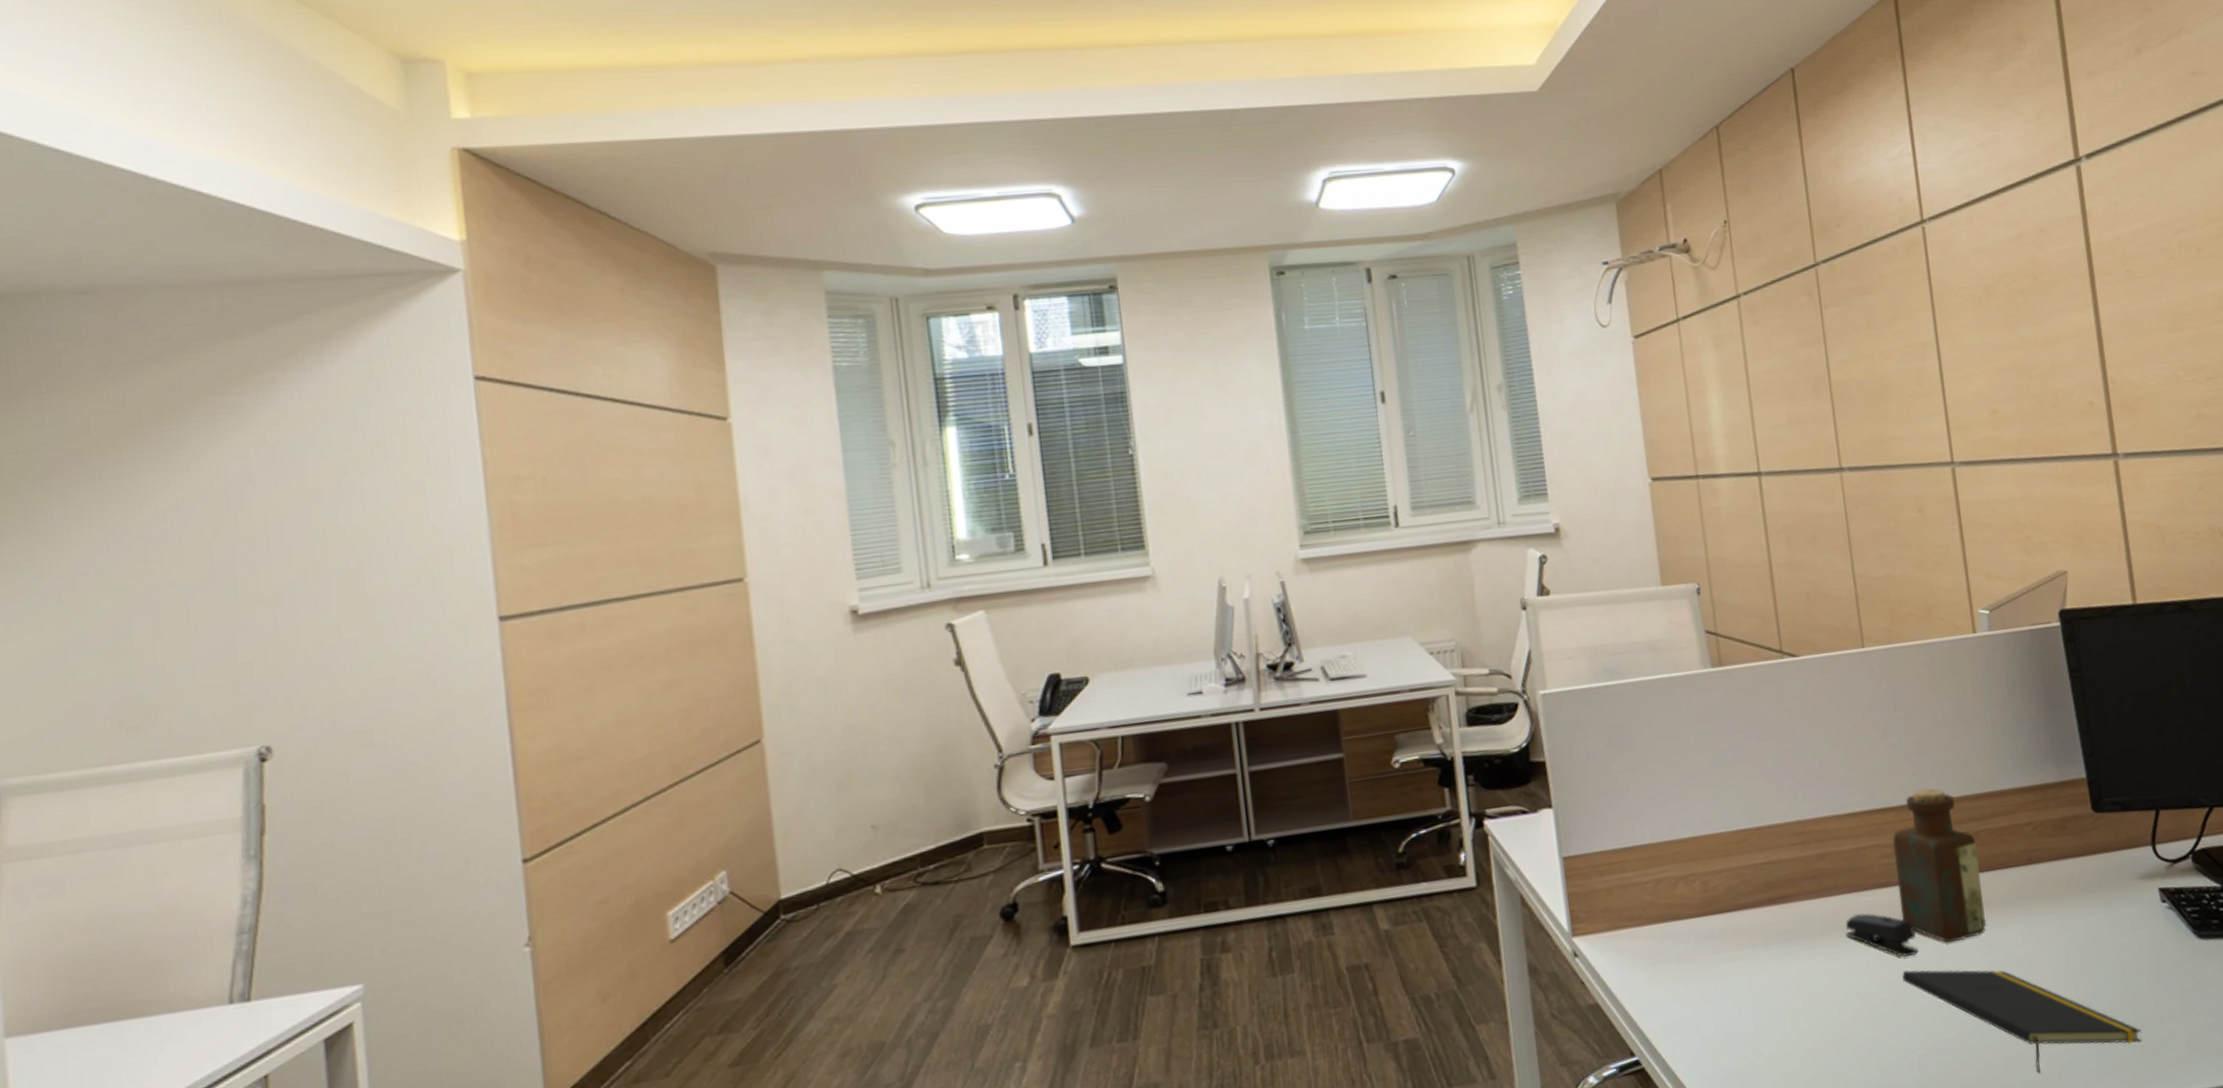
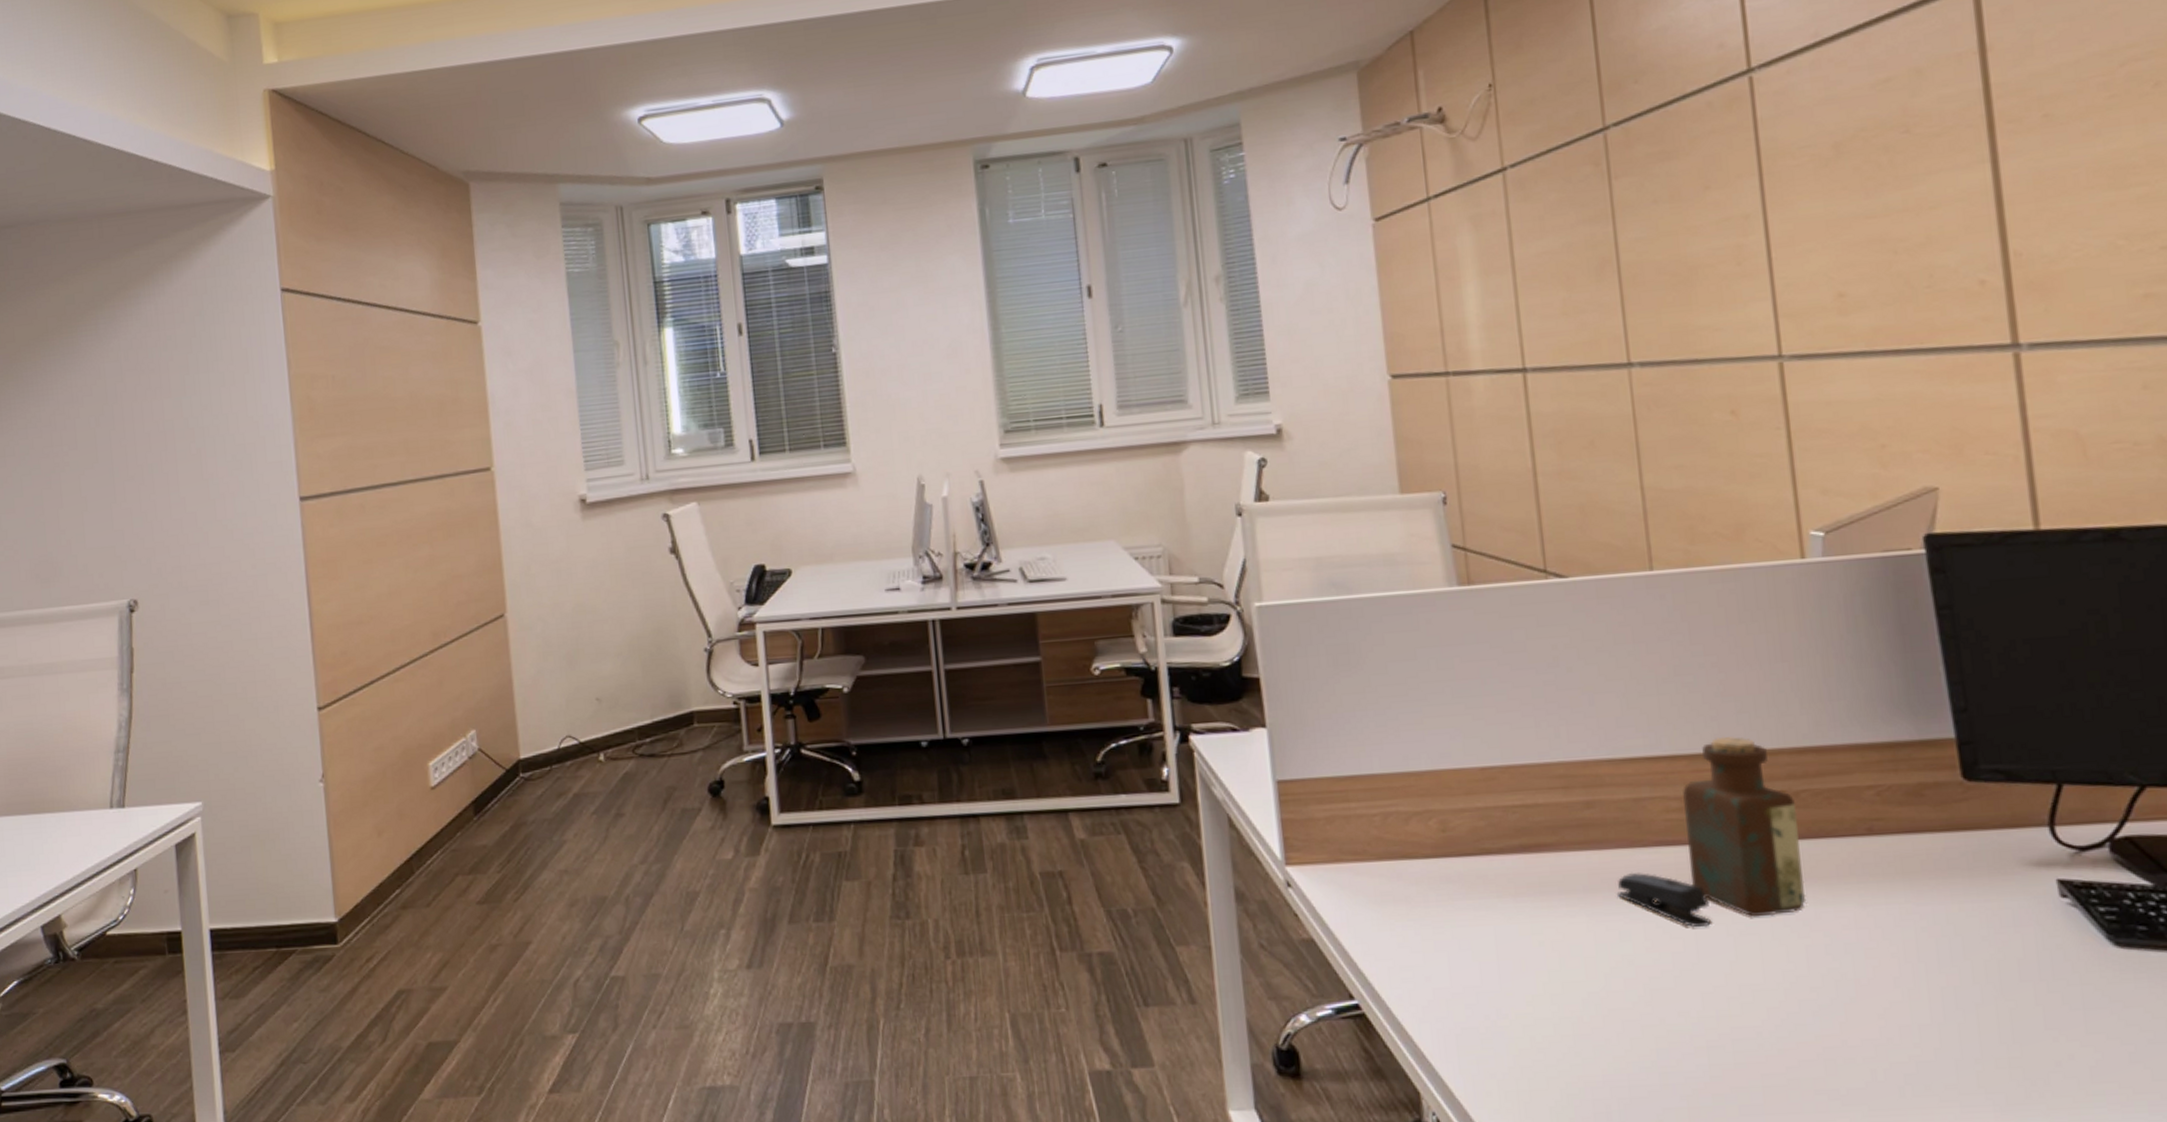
notepad: present [1901,969,2142,1073] -> none [1688,941,2024,1081]

